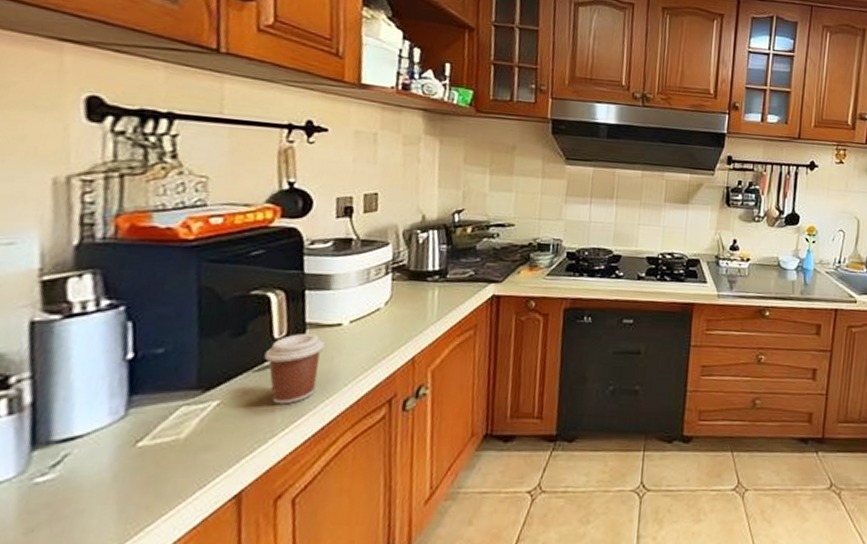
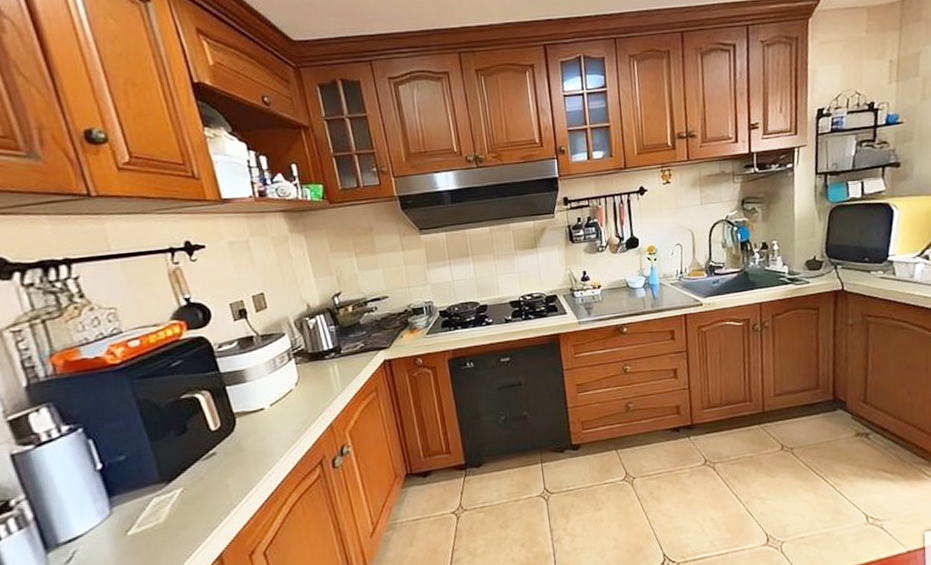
coffee cup: present [264,333,325,405] -> none [207,420,257,482]

